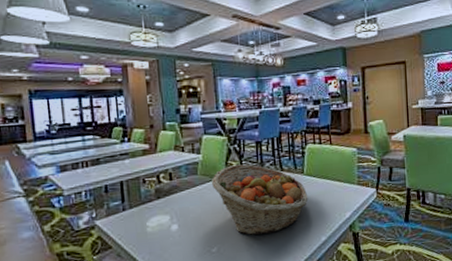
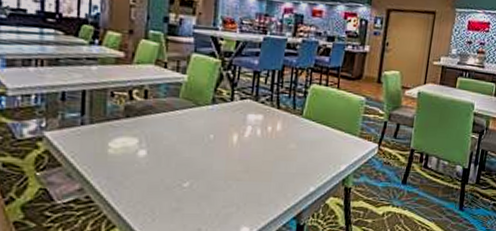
fruit basket: present [211,164,308,235] -> none [193,93,303,175]

